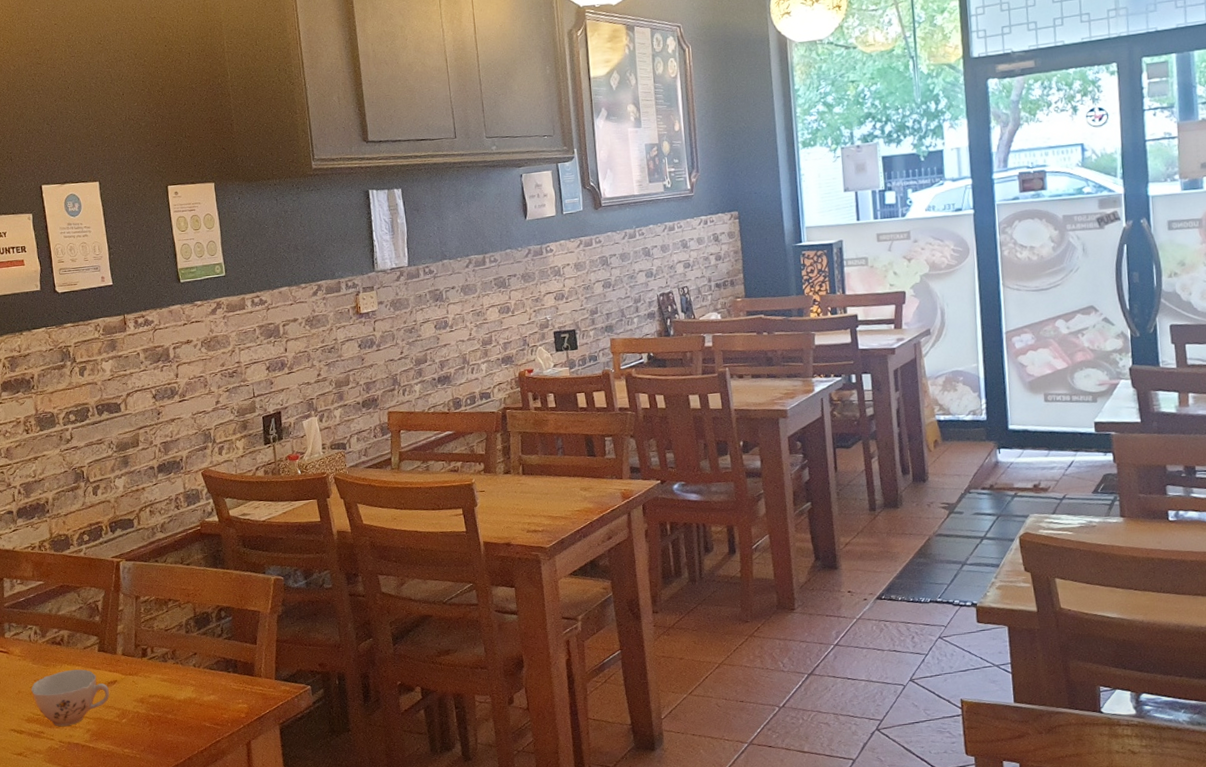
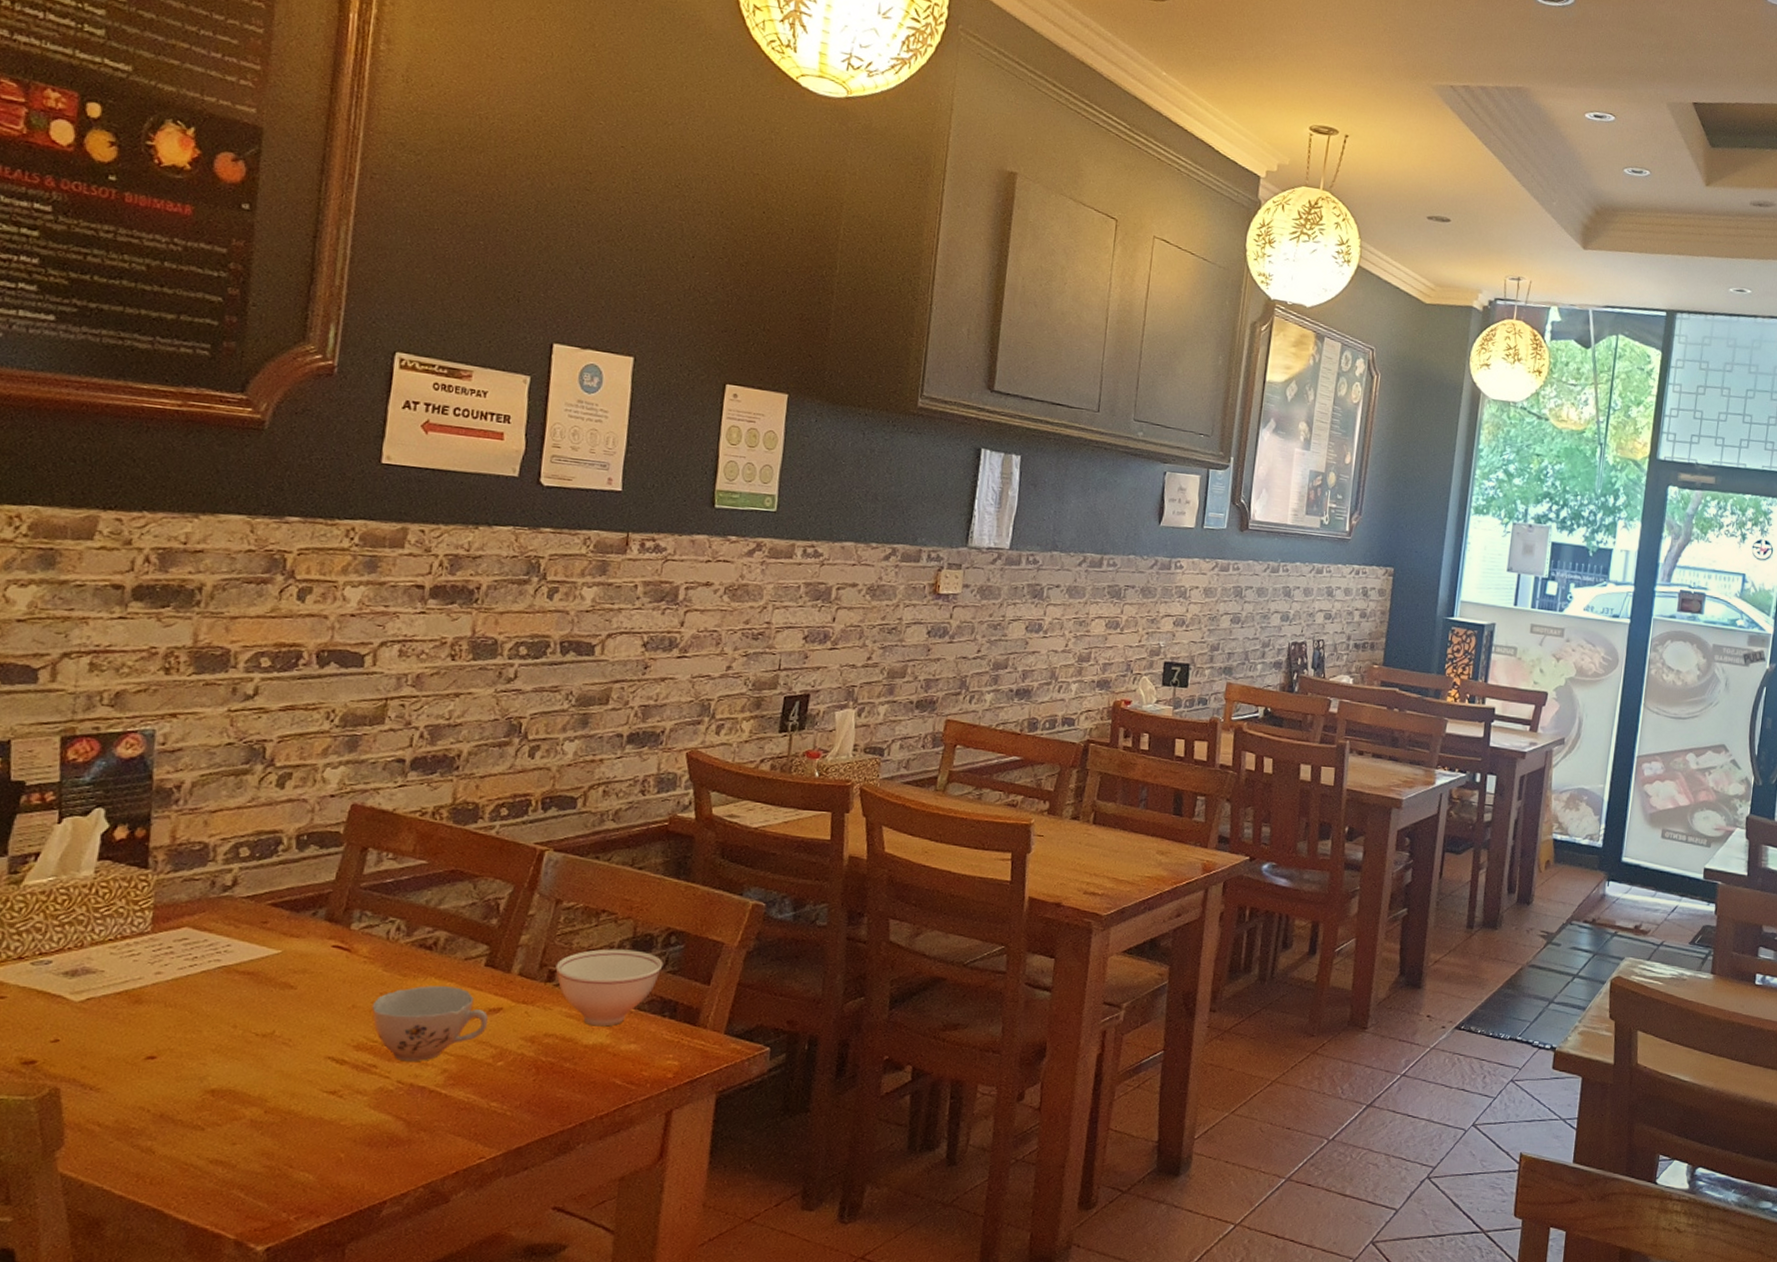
bowl: none [145,625,220,686] -> present [555,948,664,1027]

